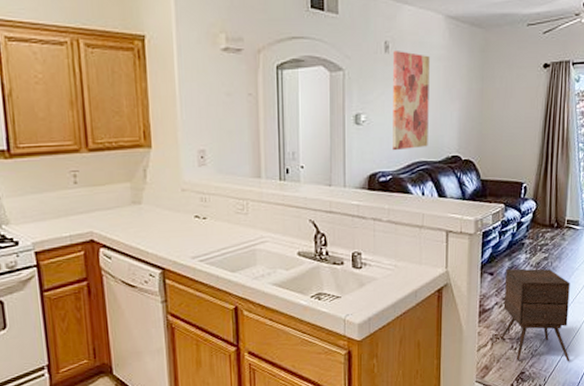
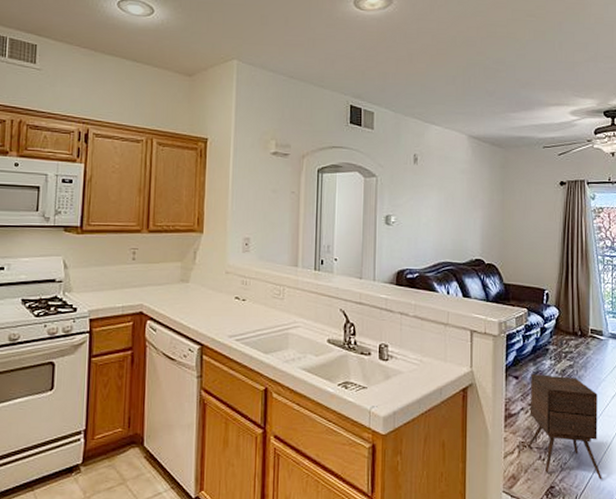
wall art: present [393,51,430,151] -> none [420,163,454,251]

